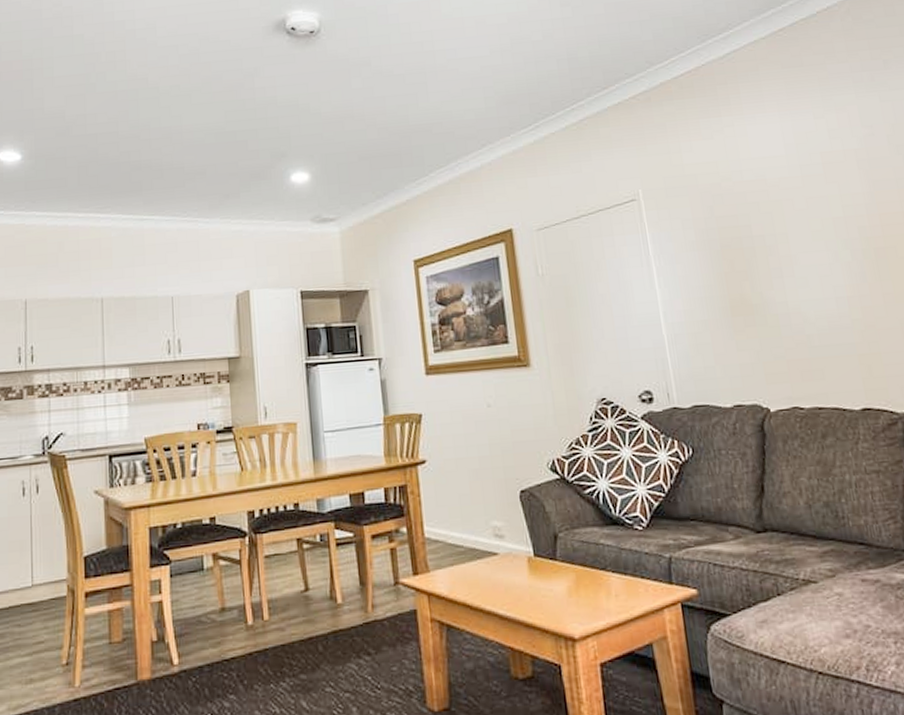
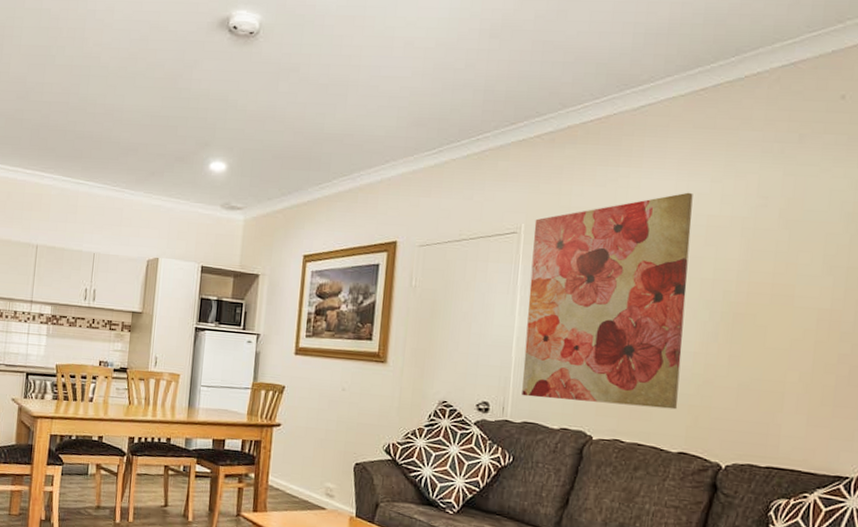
wall art: none [651,132,848,377] -> present [522,192,693,410]

